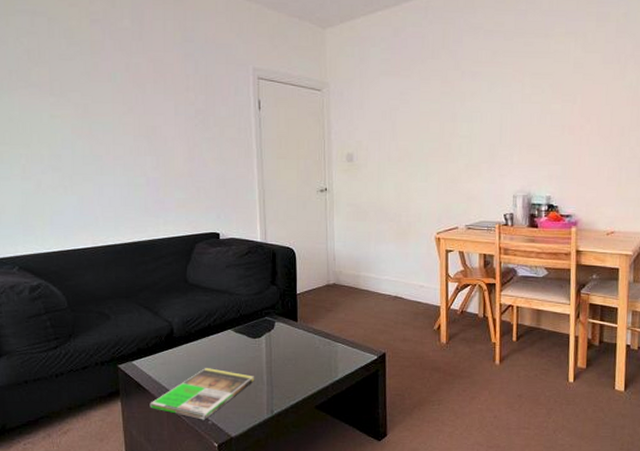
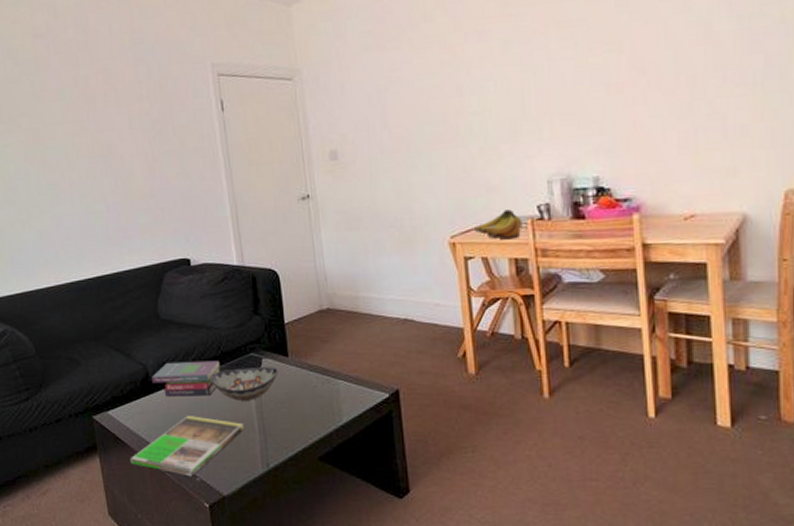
books: none [176,321,238,351] -> present [152,360,220,397]
decorative bowl: none [228,329,289,357] -> present [210,367,280,401]
fruit: none [456,215,492,239] -> present [475,209,522,240]

